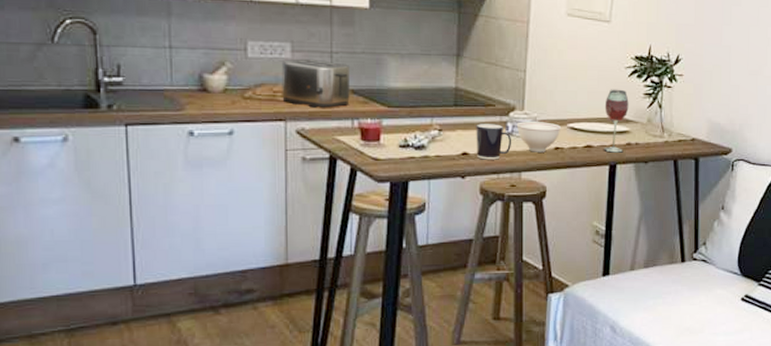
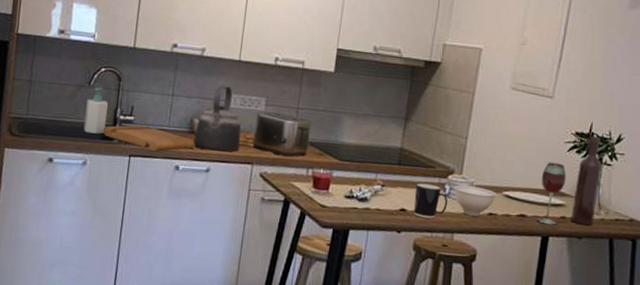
soap bottle: none [53,44,86,102] -> present [83,87,109,135]
cutting board: none [83,86,209,117] -> present [102,125,195,152]
kettle: none [207,32,267,110] -> present [193,86,242,153]
wine bottle: none [636,59,663,149] -> present [570,136,602,226]

